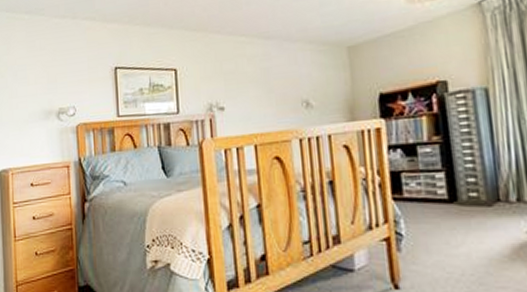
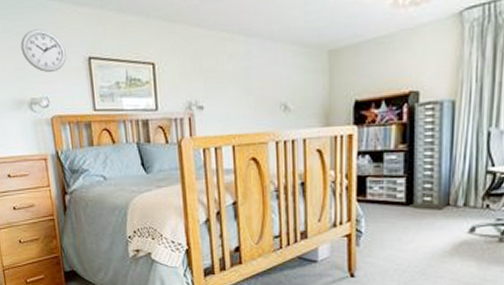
wall clock: none [54,45,94,84] -> present [20,29,67,73]

